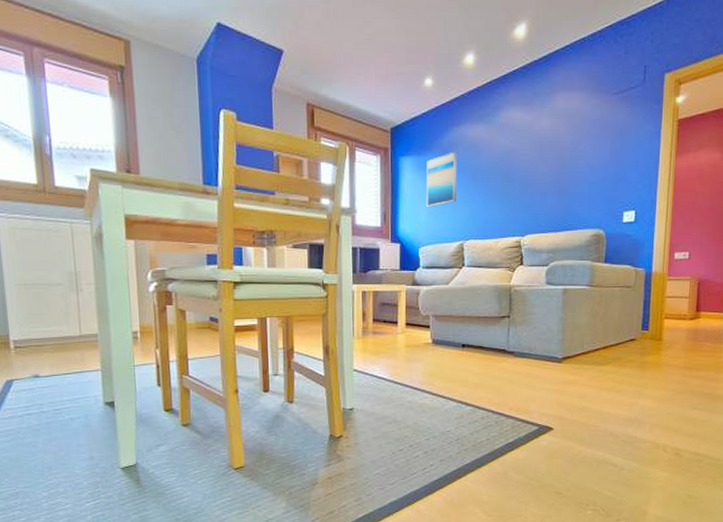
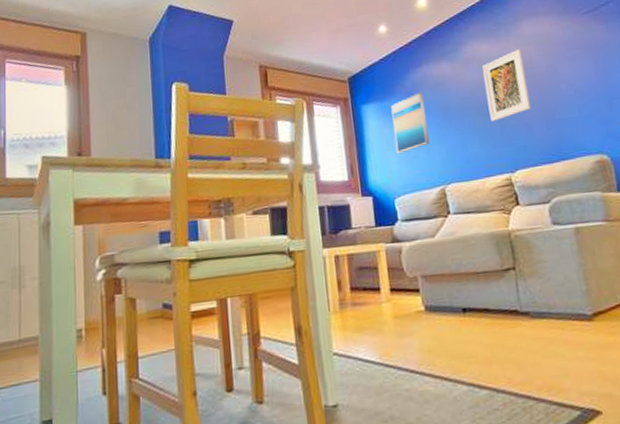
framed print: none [513,122,551,188] -> present [482,49,531,121]

